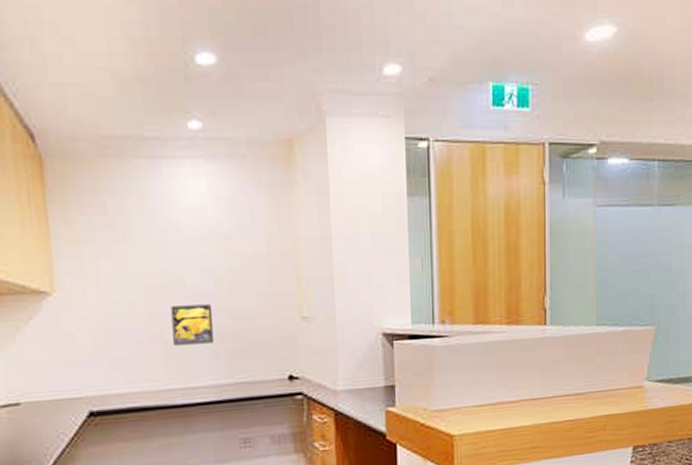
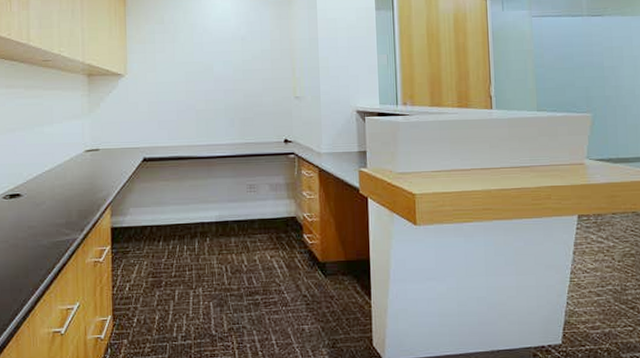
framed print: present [171,304,213,346] -> none [202,85,231,114]

